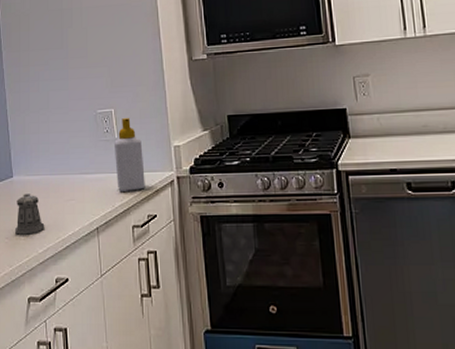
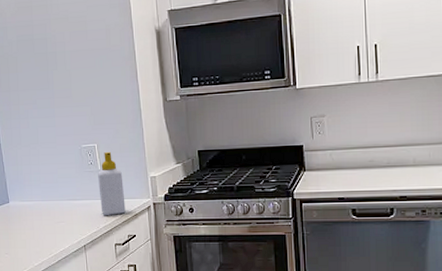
pepper shaker: present [14,193,45,235] -> none [12,216,39,251]

